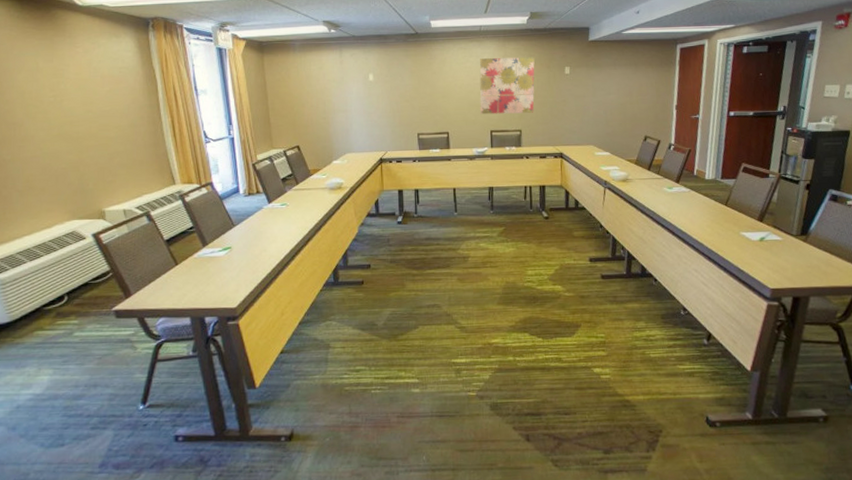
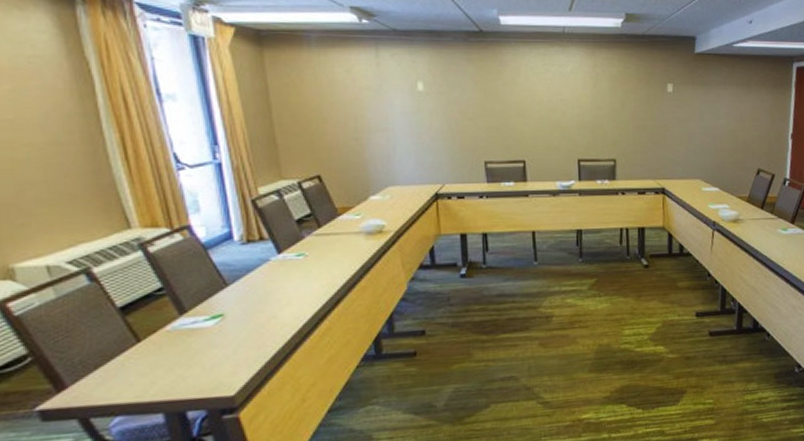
wall art: present [479,57,535,115] -> none [563,68,632,139]

